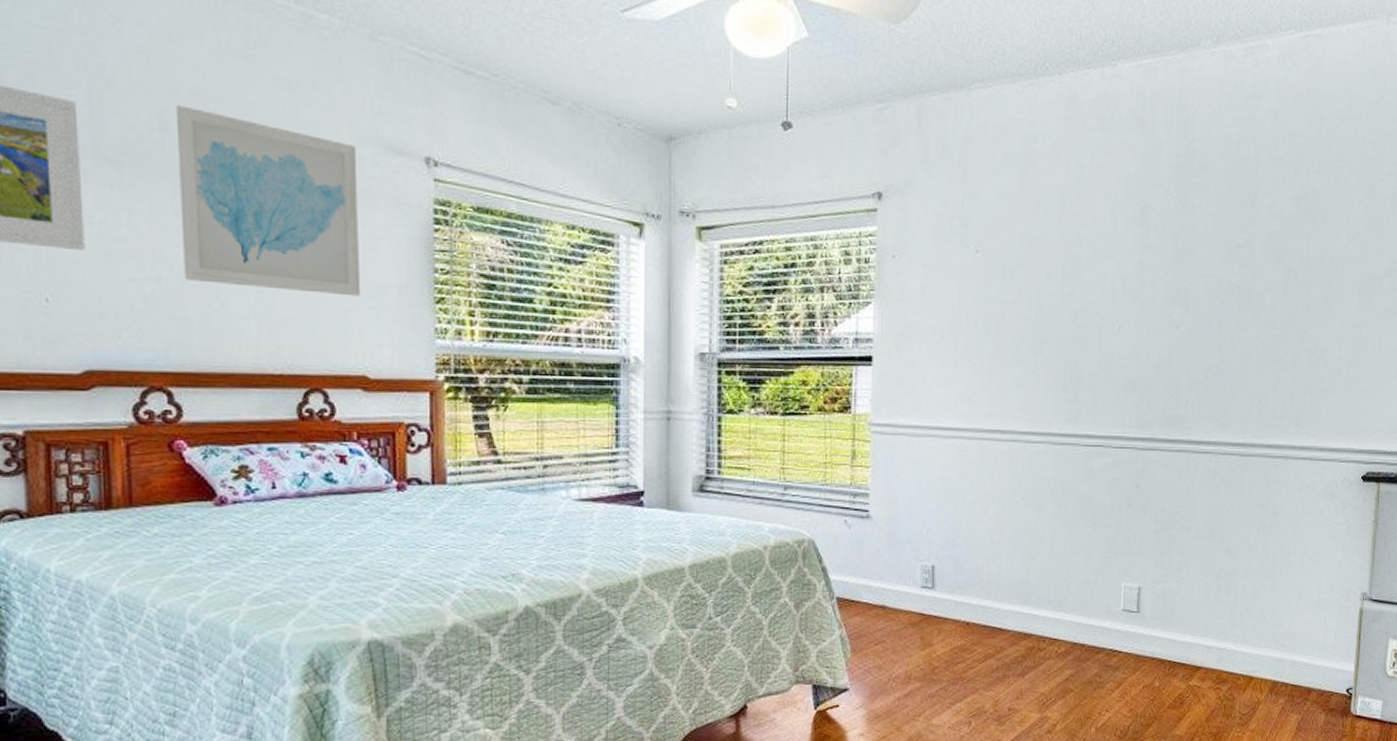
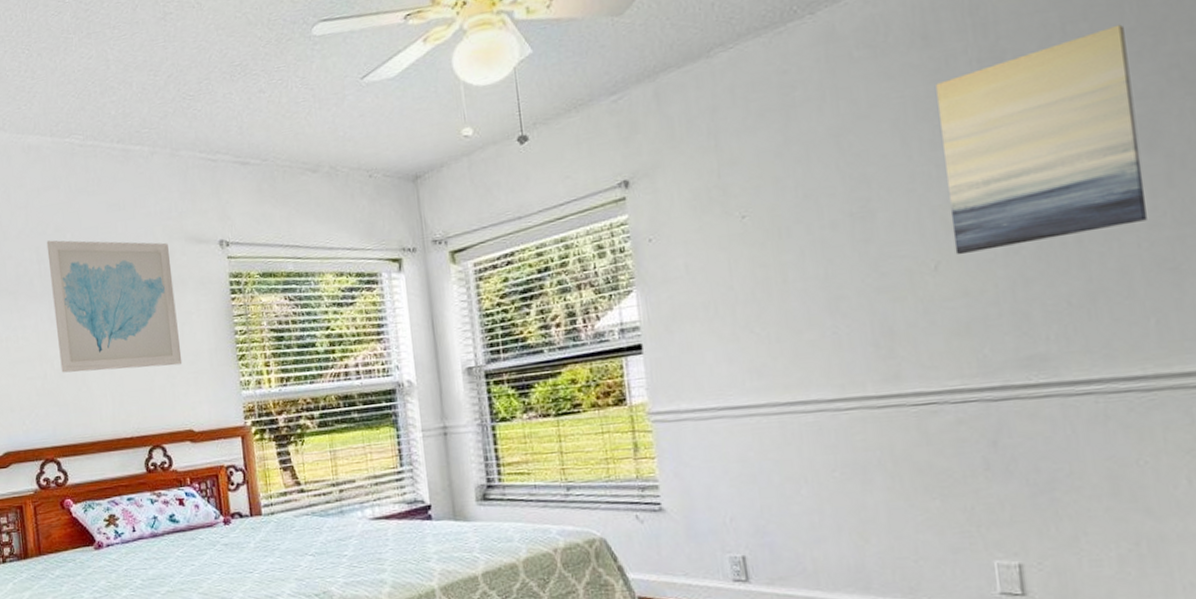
wall art: none [1135,152,1277,322] -> present [936,24,1147,255]

